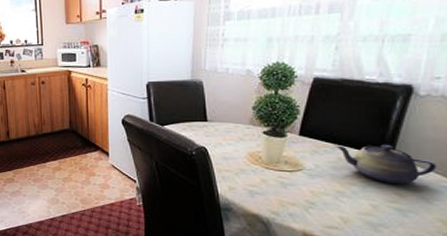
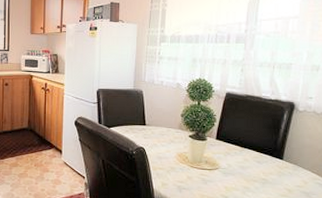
teapot: present [336,144,437,185] -> none [243,148,313,182]

